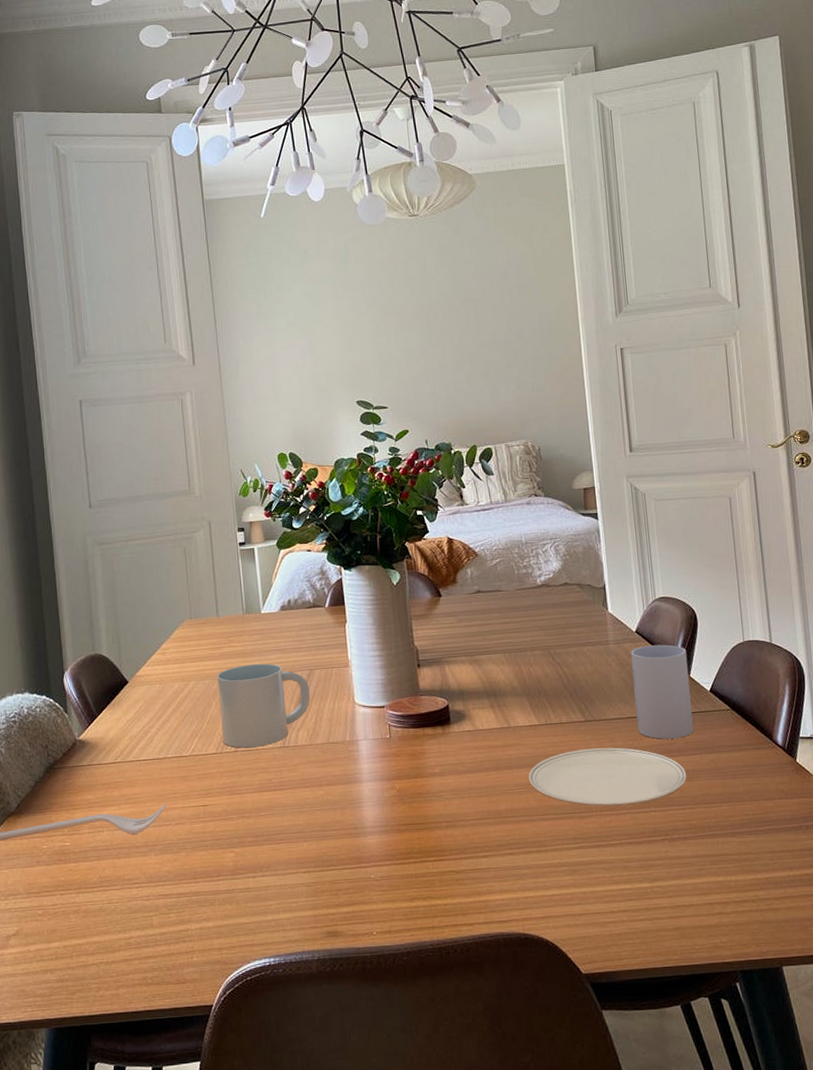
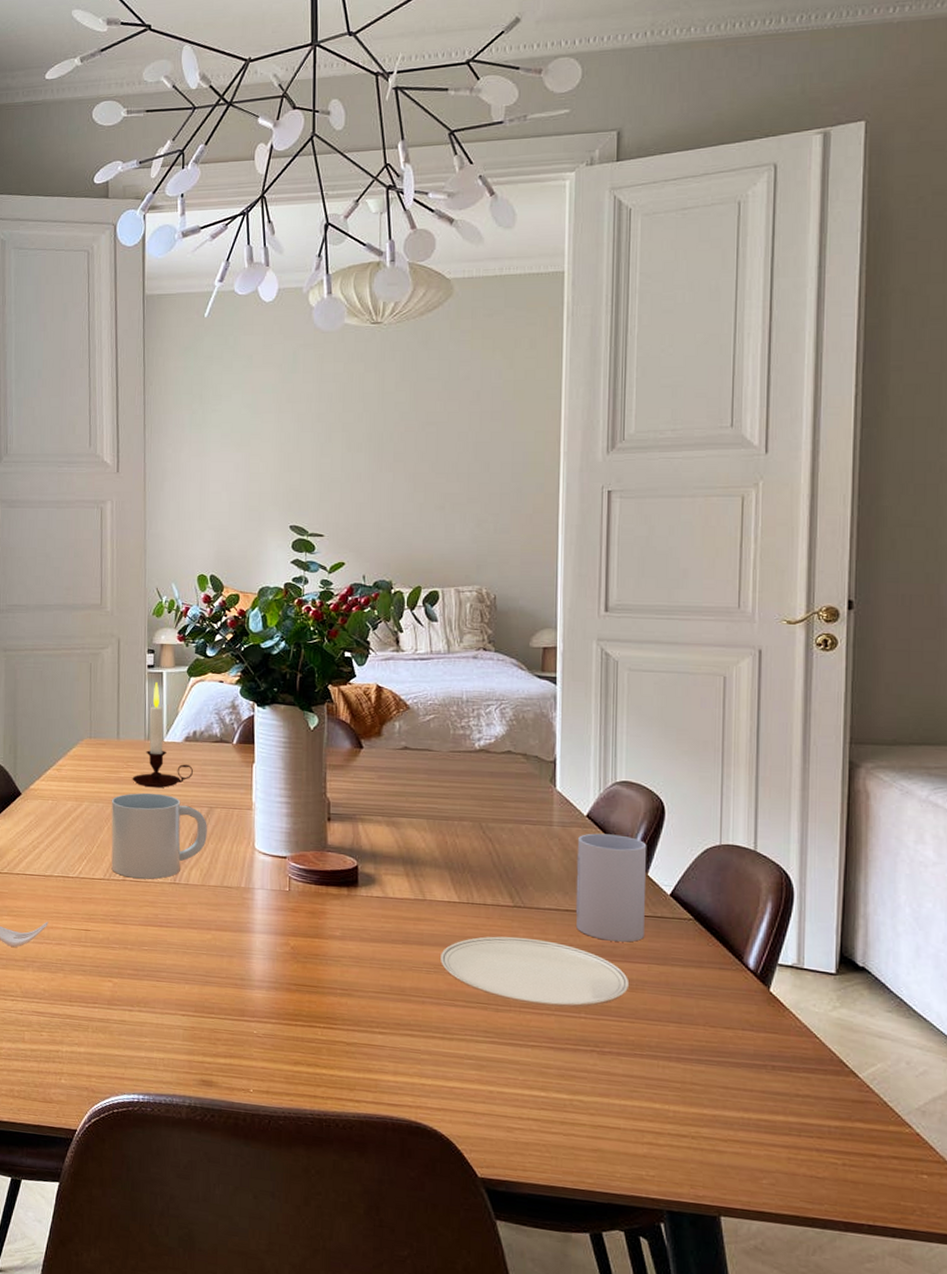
candle: none [234,558,291,659] -> present [132,682,193,788]

